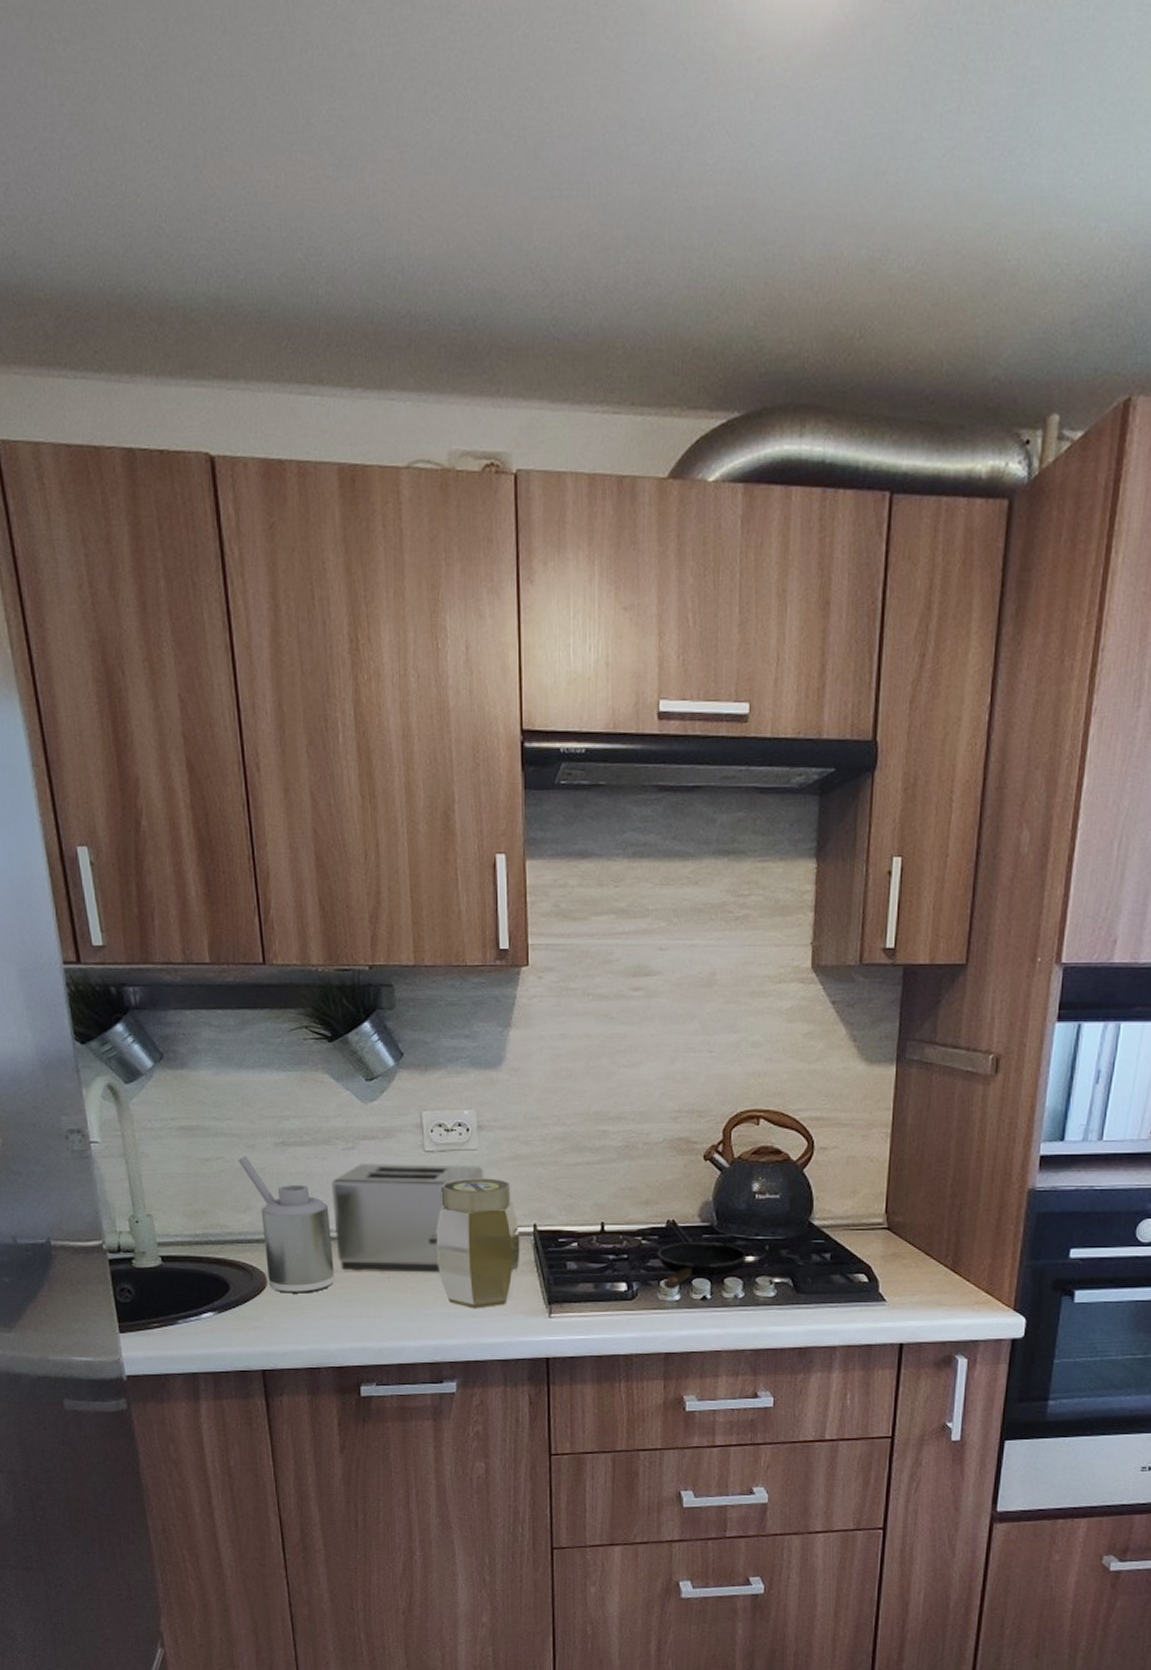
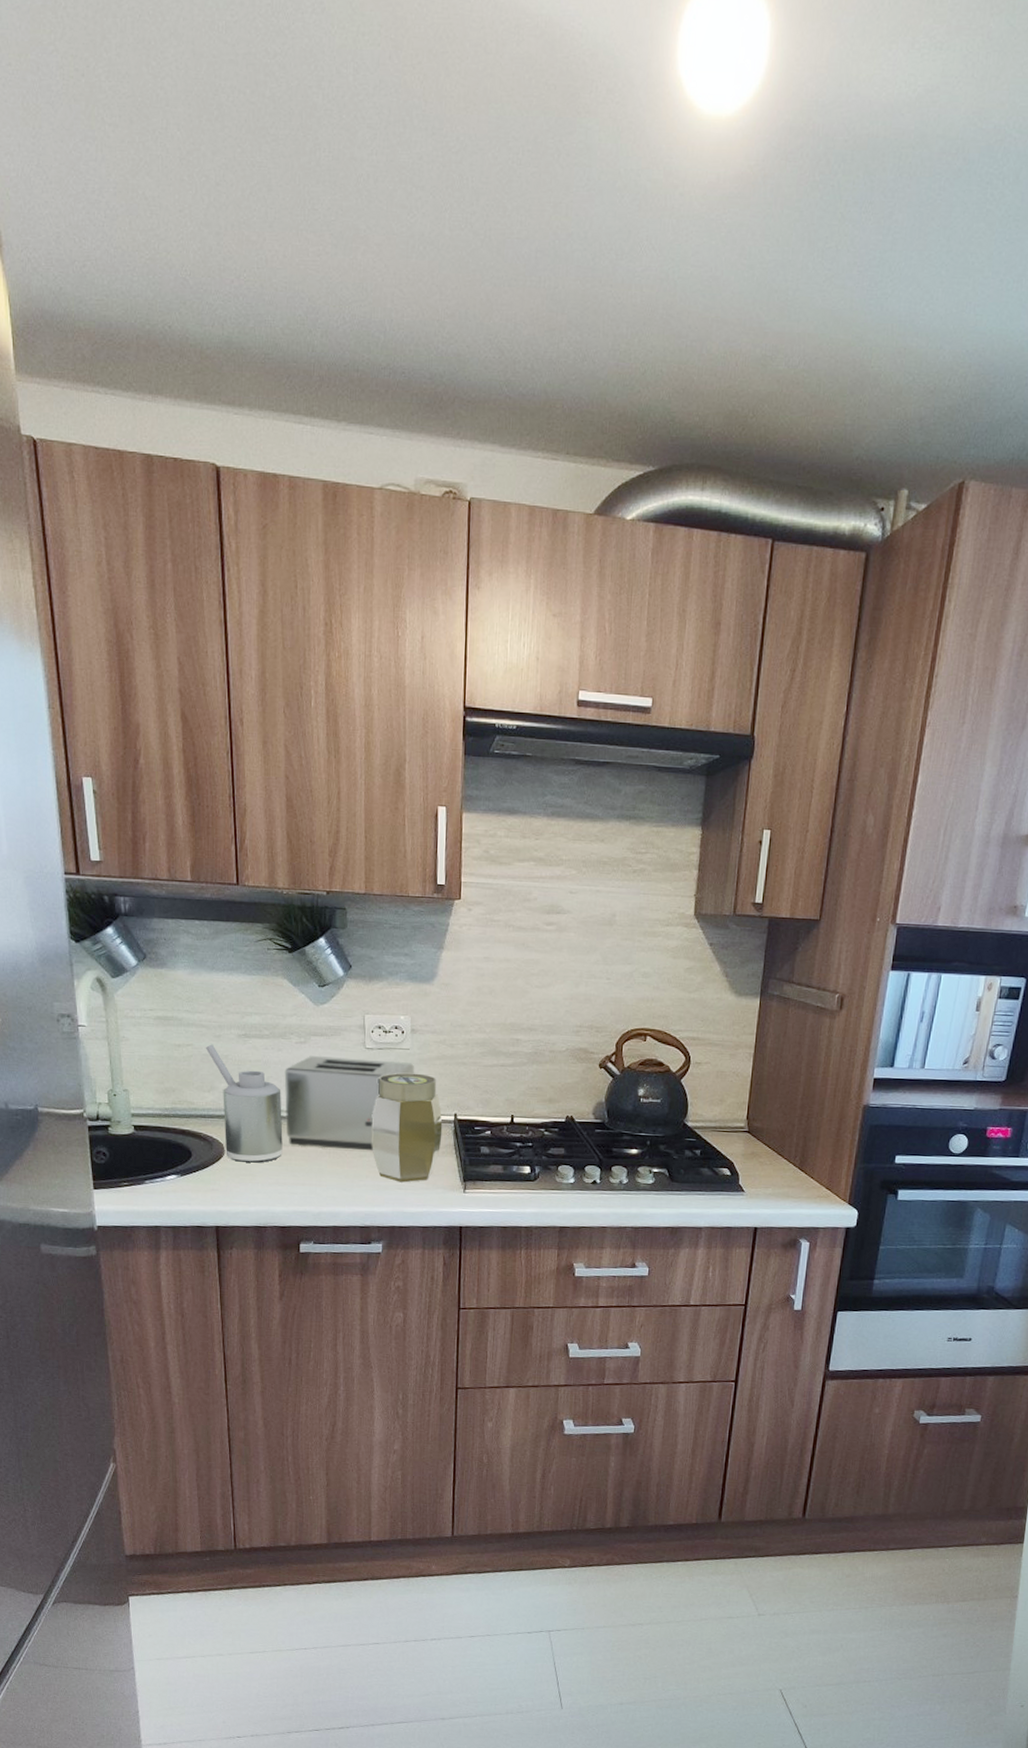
frying pan: present [657,1242,747,1290] -> none [557,1135,631,1174]

